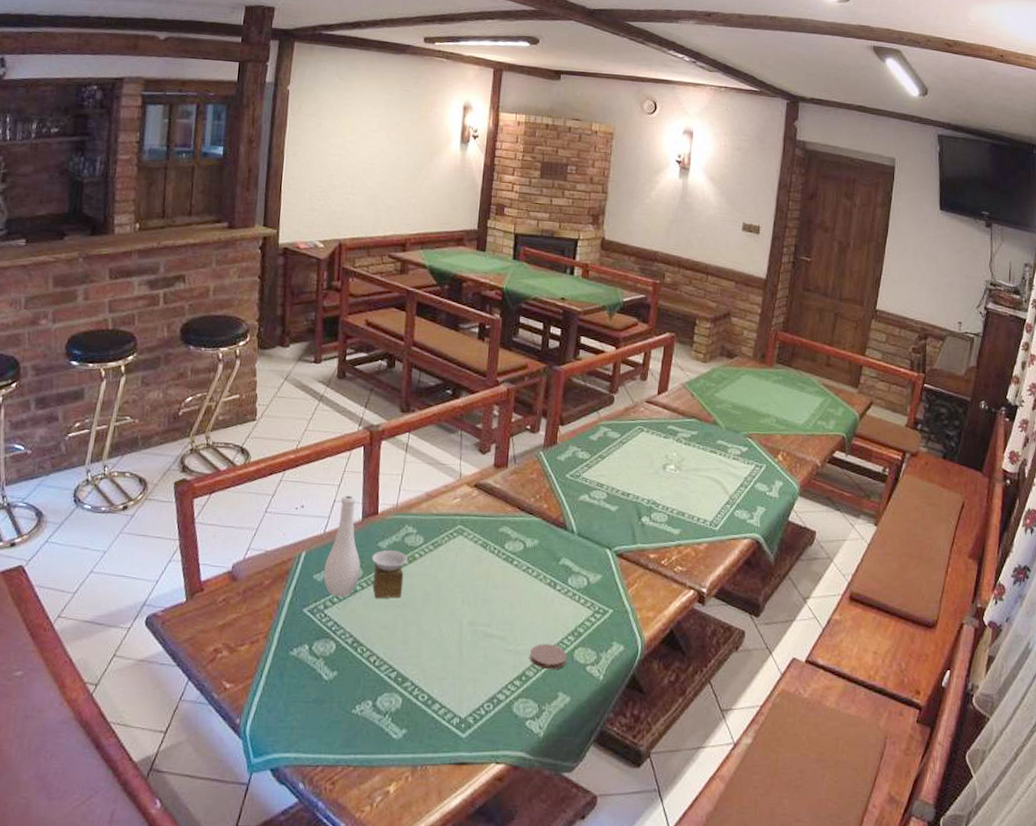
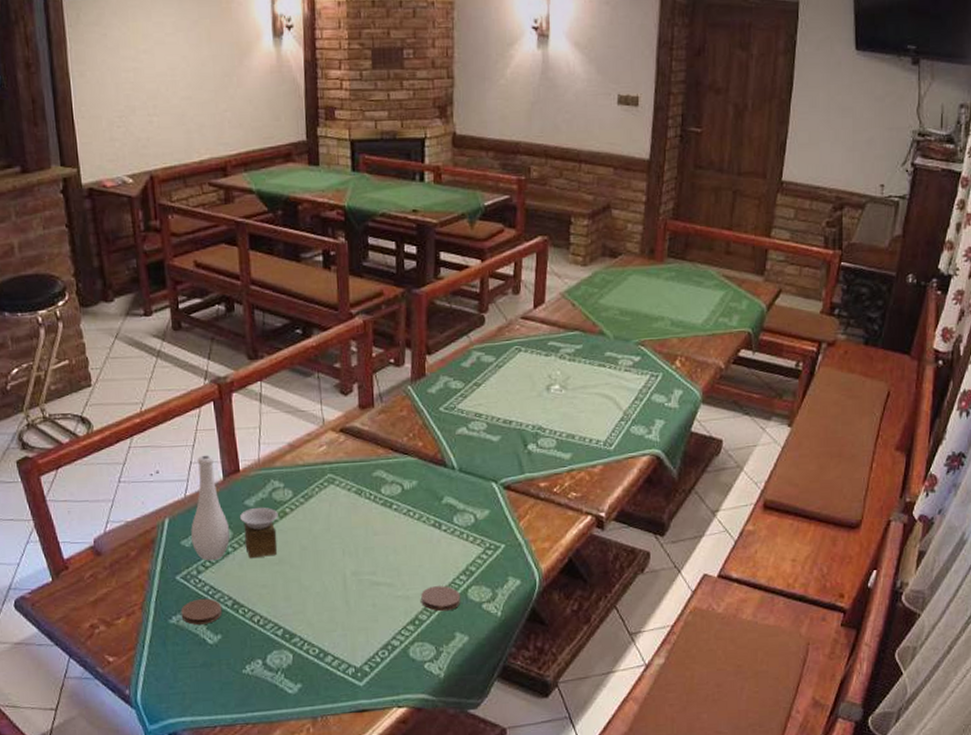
coaster: none [302,633,343,660] -> present [181,598,223,625]

